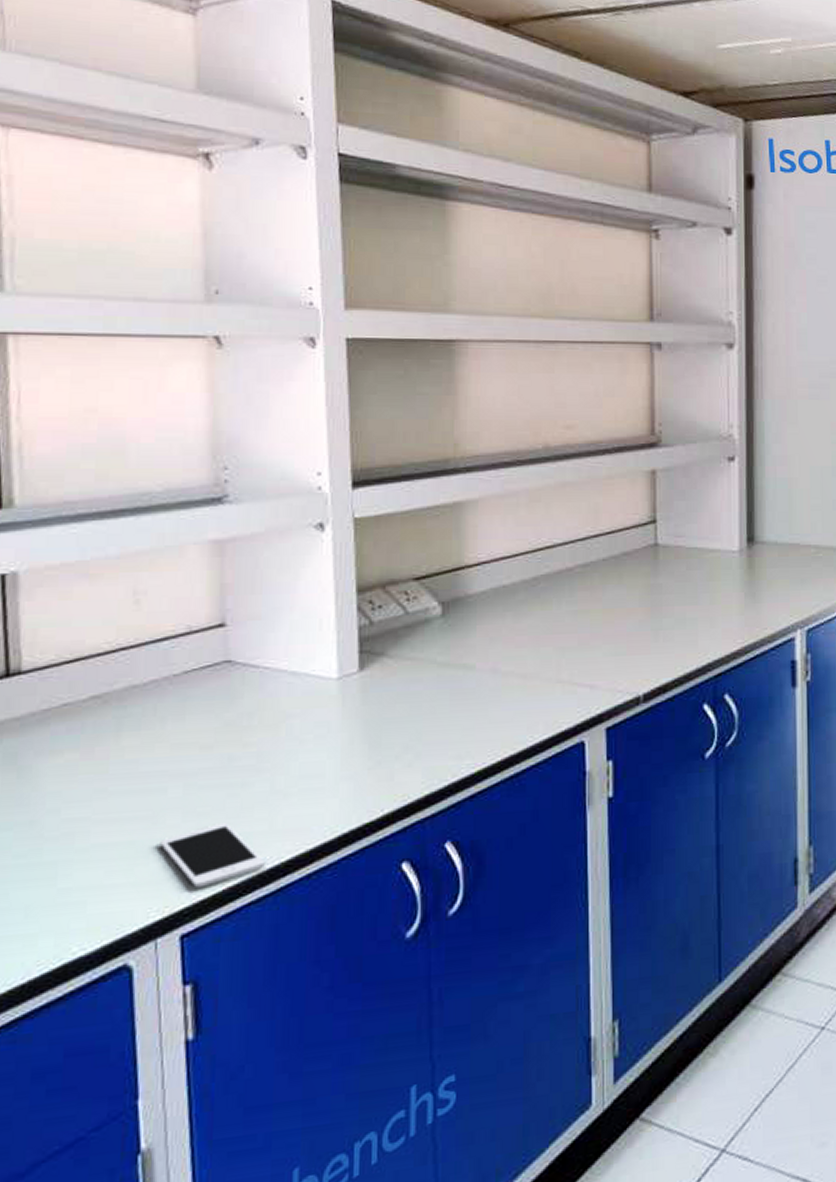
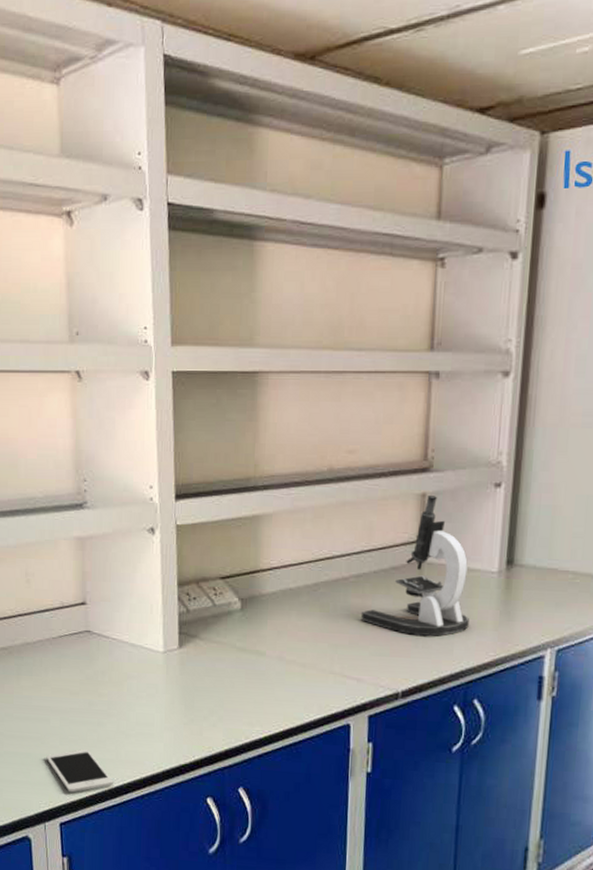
microscope: none [590,471,713,628] -> present [360,494,469,636]

